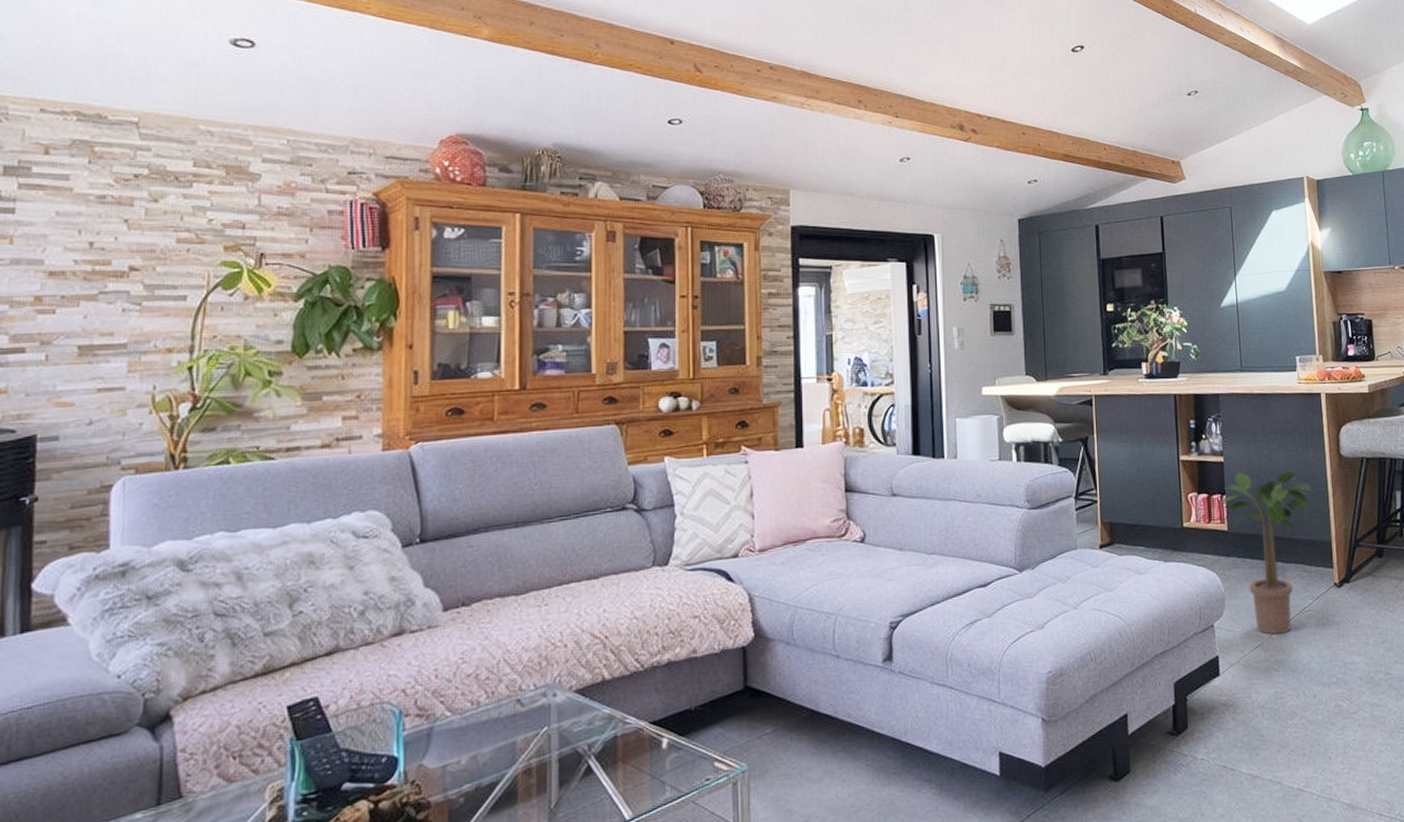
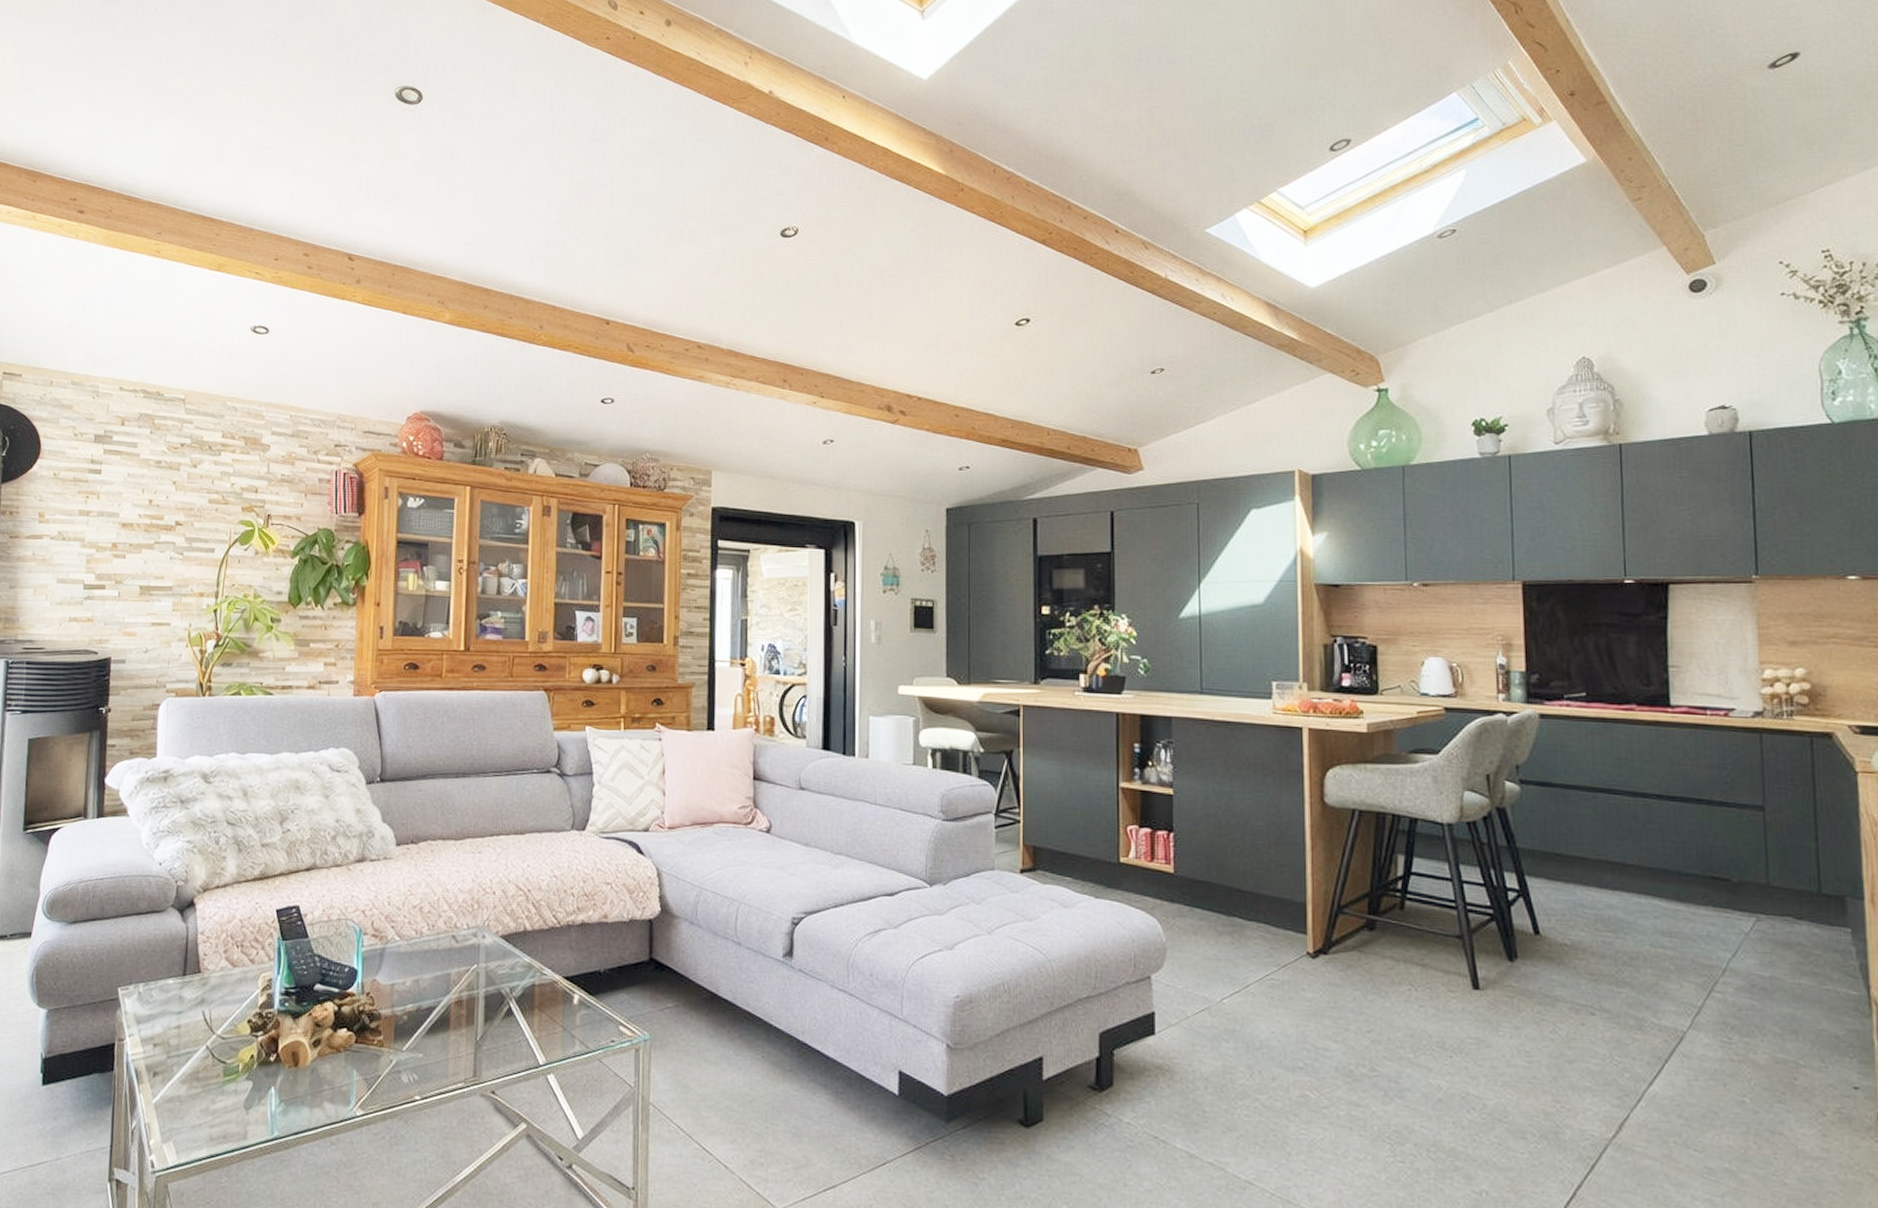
potted plant: present [1219,471,1314,635] -> none [1164,809,1286,1001]

